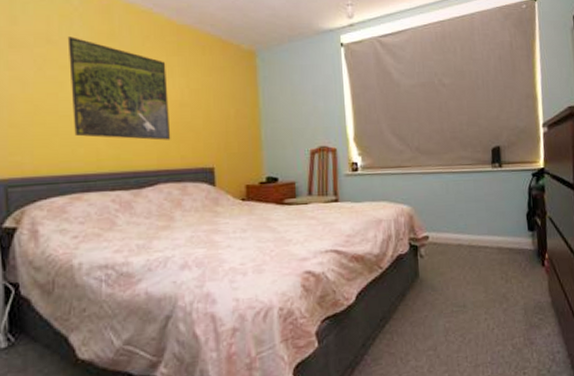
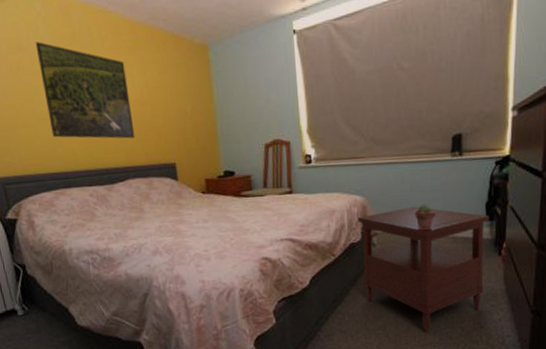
side table: none [404,217,532,351] -> present [357,207,490,332]
potted succulent: none [460,213,481,241] -> present [414,203,436,230]

